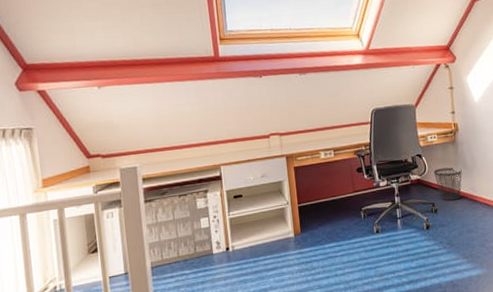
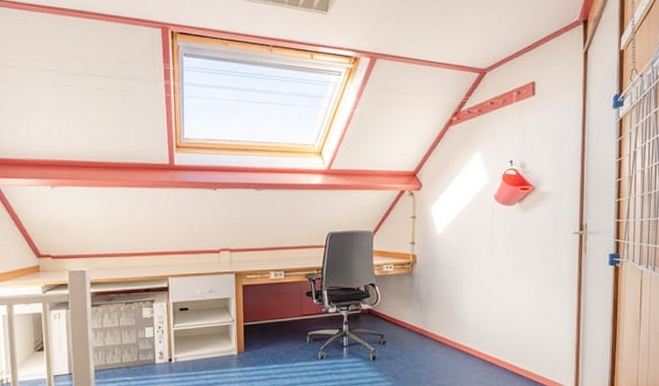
wastebasket: present [433,167,462,201] -> none [385,299,415,334]

